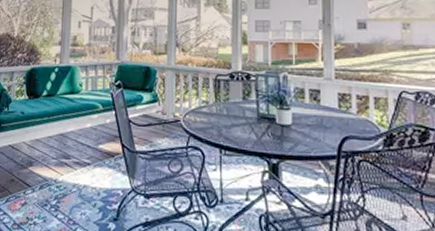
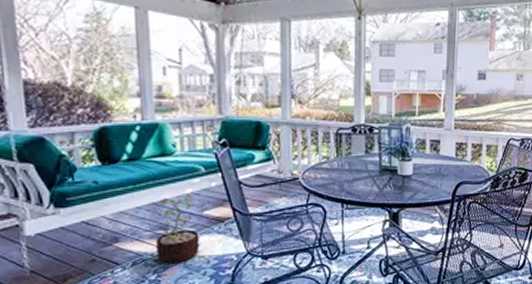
decorative plant: none [58,128,93,192] -> present [155,194,200,264]

